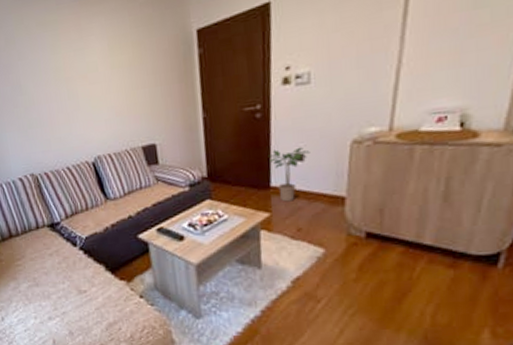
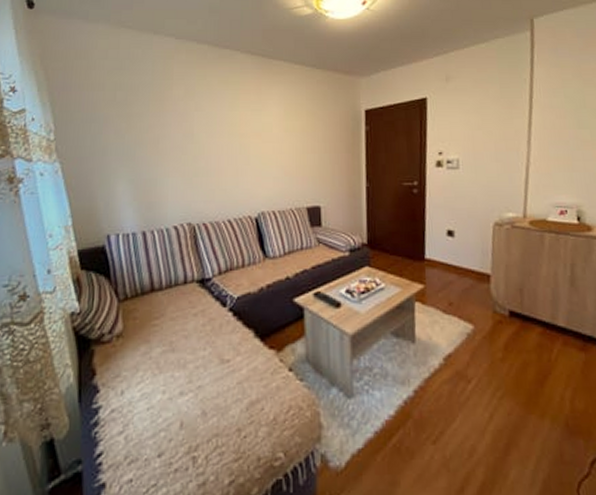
potted plant: present [268,147,310,202] -> none [423,223,460,275]

